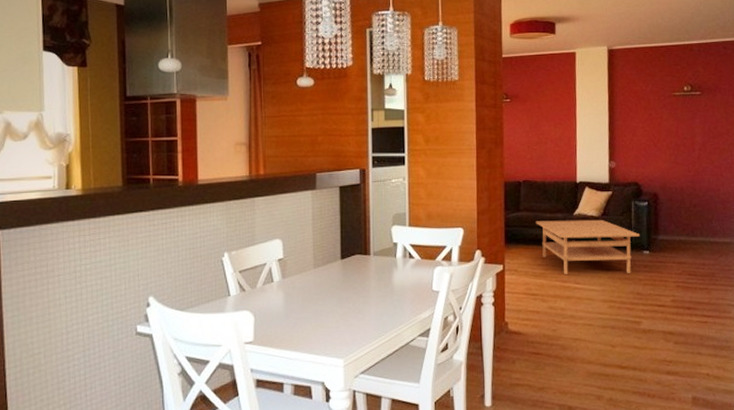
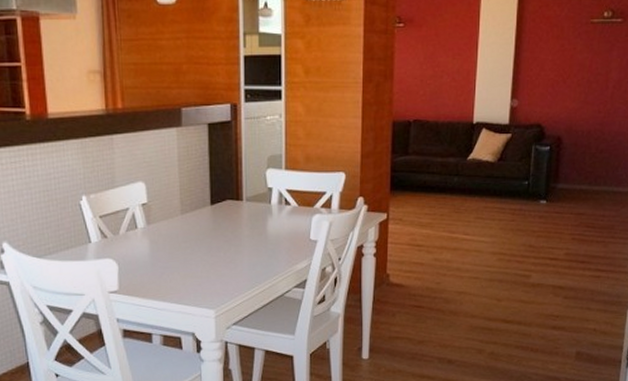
coffee table: present [535,219,640,275] -> none [425,165,539,226]

